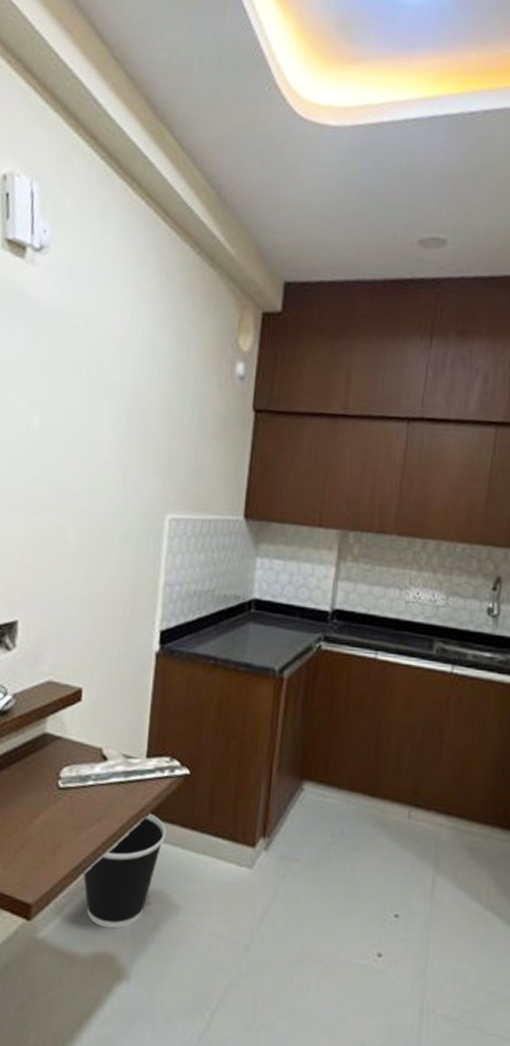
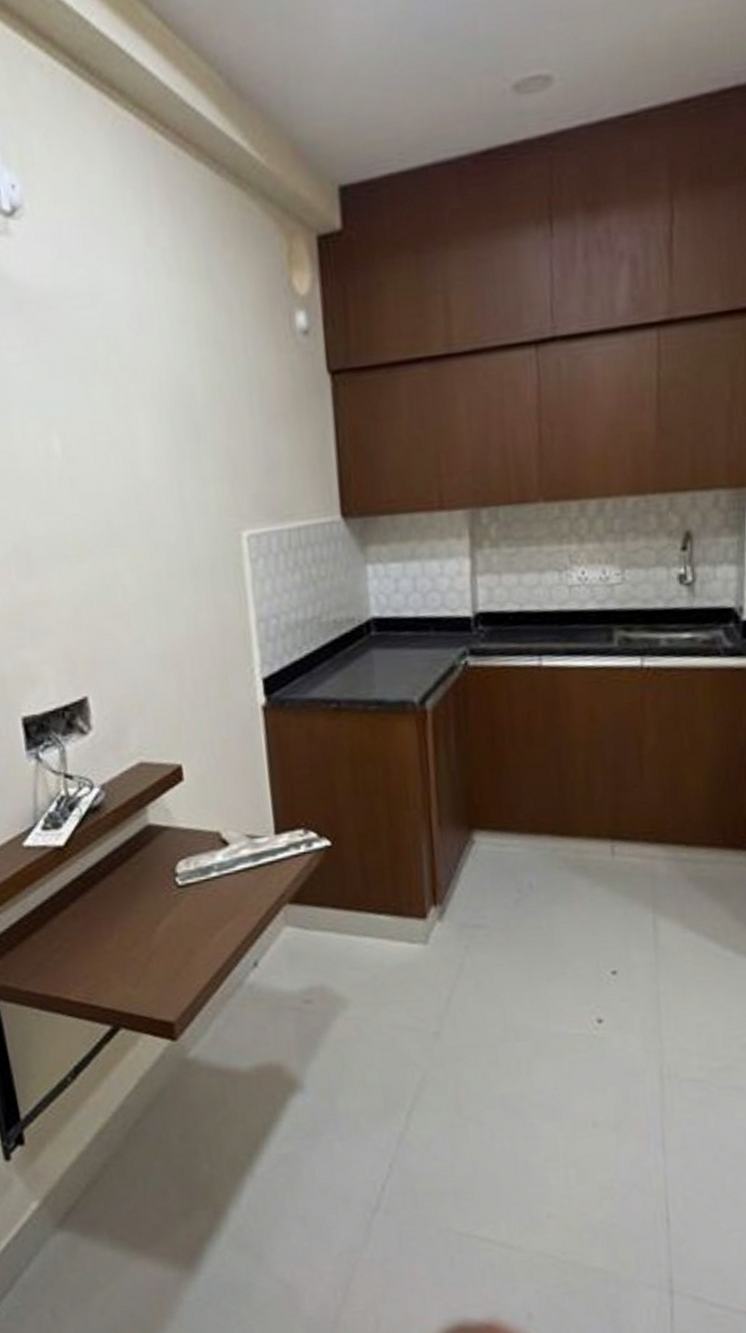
wastebasket: present [83,813,166,929] -> none [226,898,316,1037]

